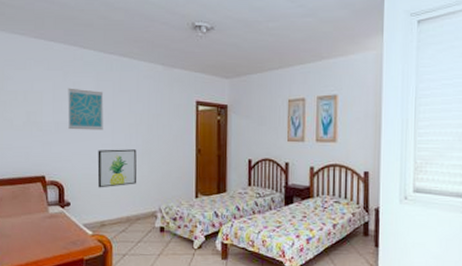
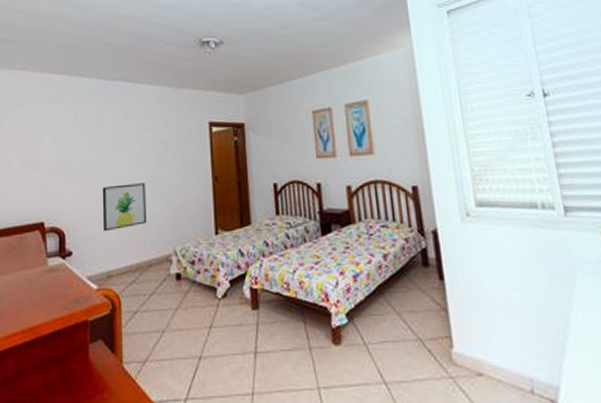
wall art: present [67,88,104,131] -> none [69,120,108,167]

